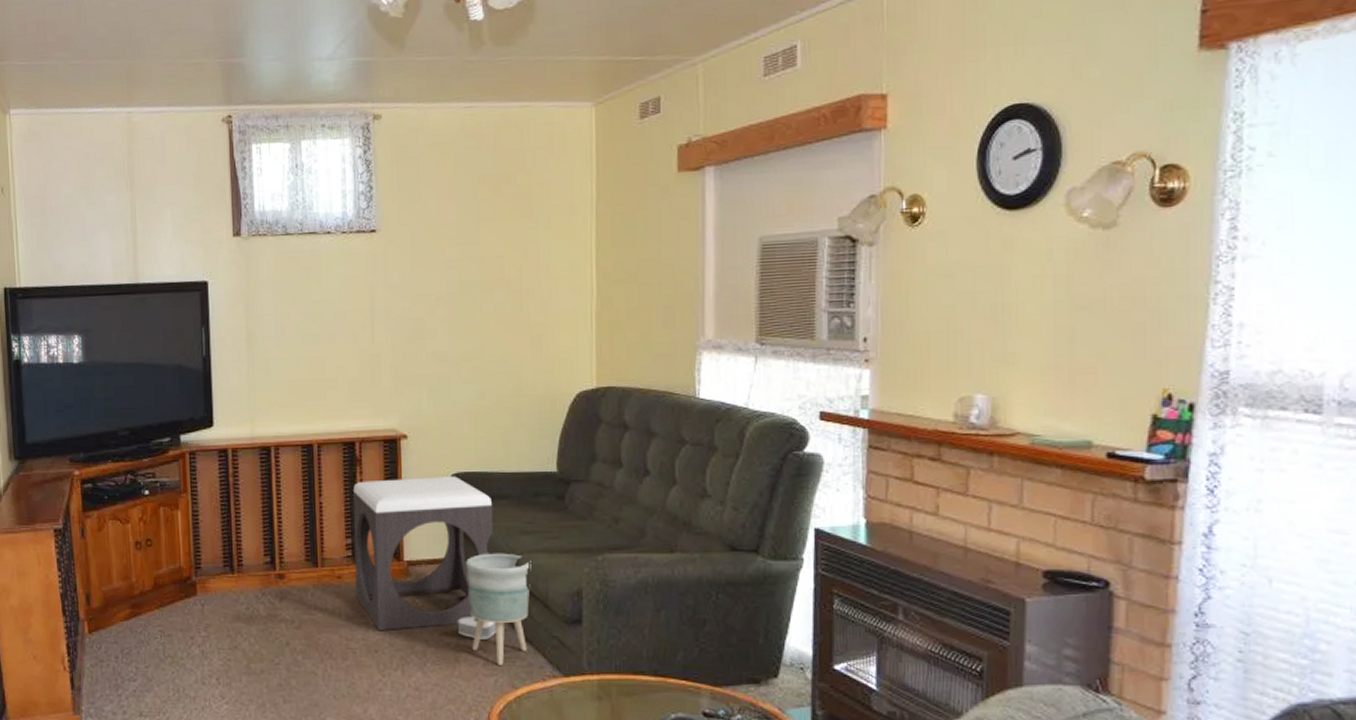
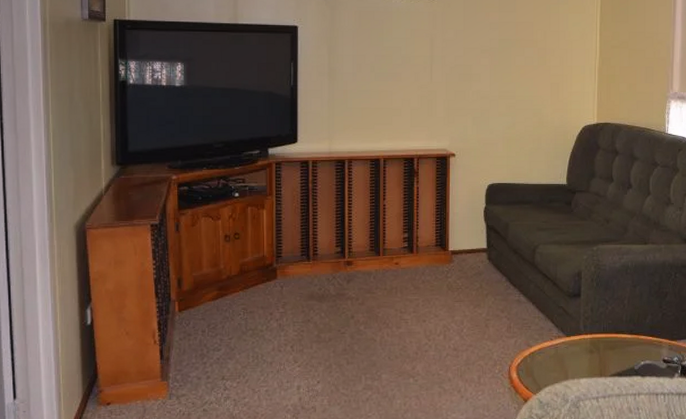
footstool: present [352,476,494,630] -> none [410,186,518,305]
speaker: present [458,617,497,641] -> none [489,293,518,311]
planter: present [466,553,532,665] -> none [496,244,545,329]

